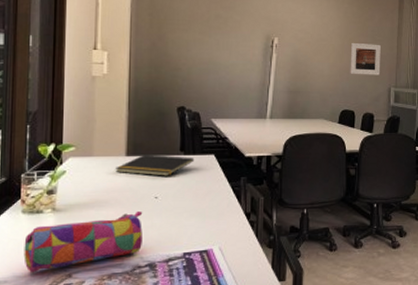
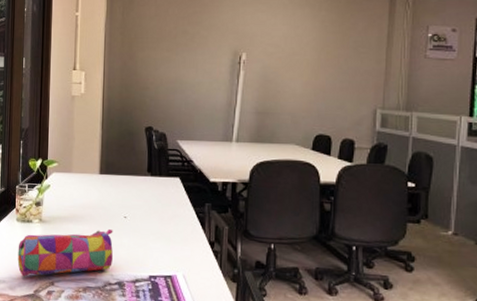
notepad: present [115,153,195,176] -> none [90,173,161,197]
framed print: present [350,42,381,76] -> none [327,56,365,95]

